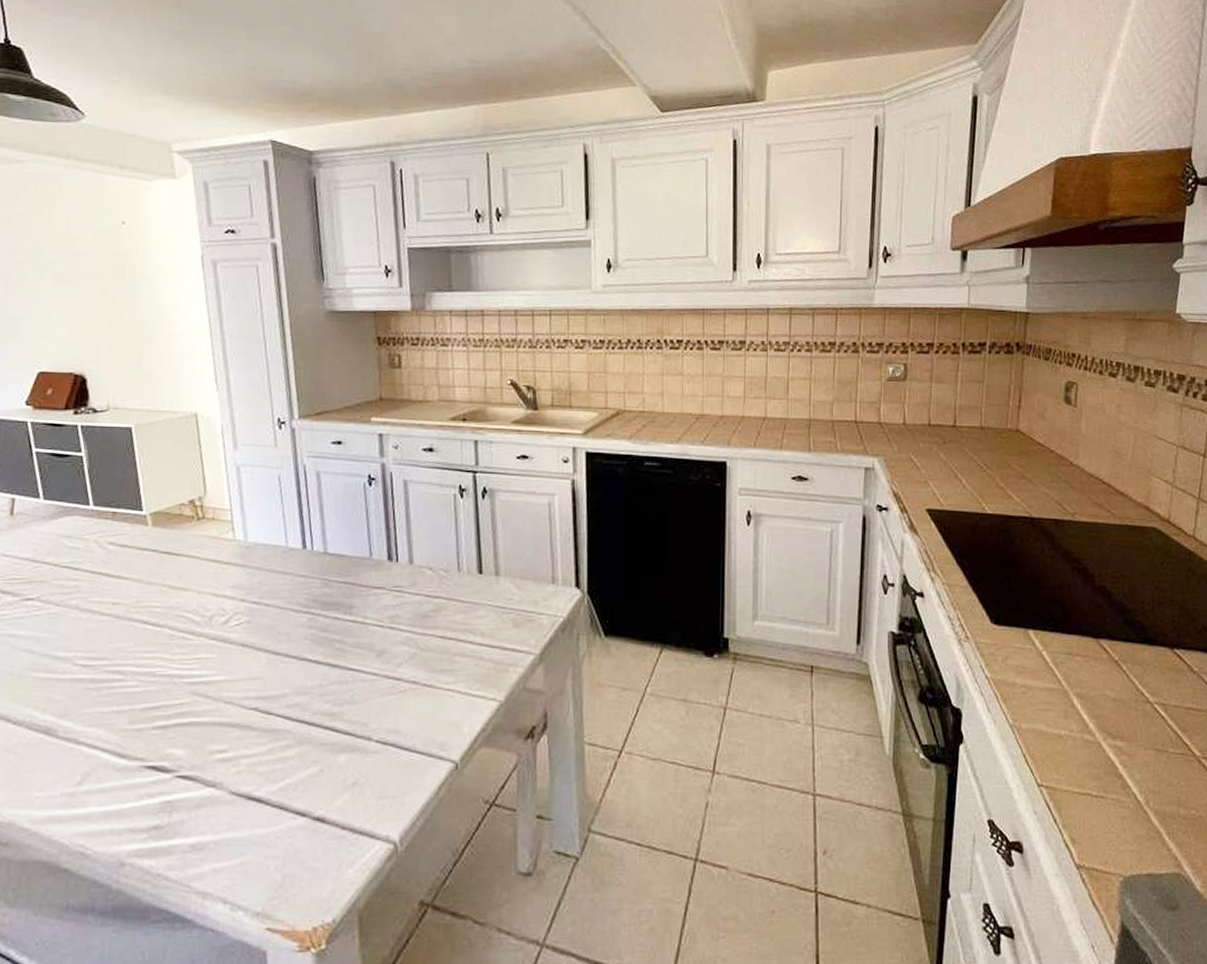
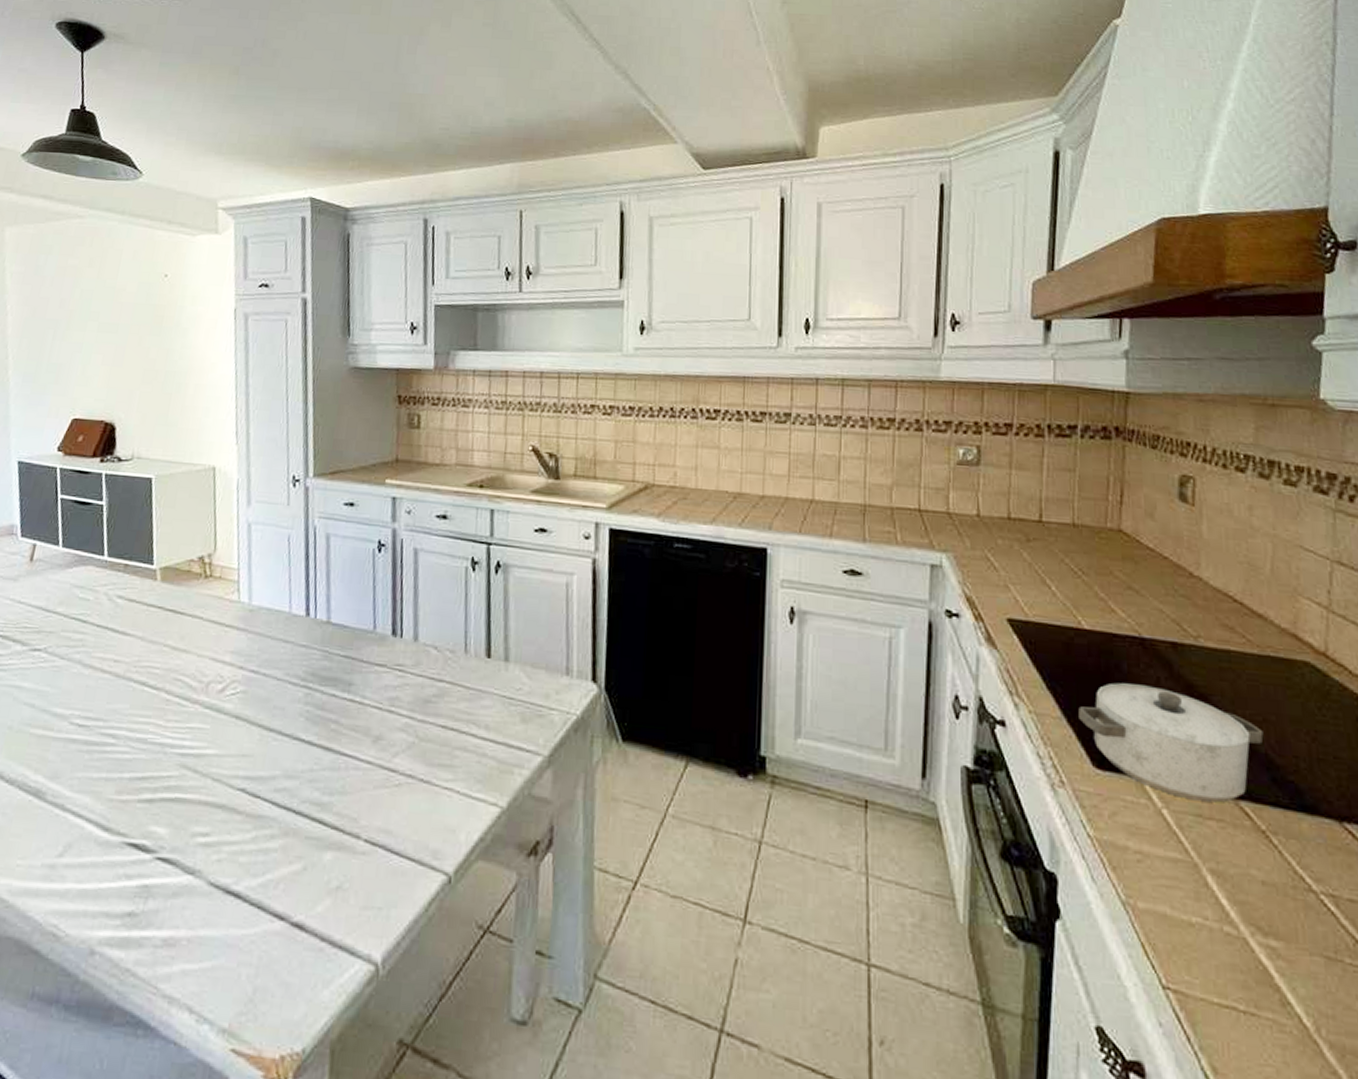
cooking pot: none [981,555,1120,643] -> present [1078,683,1264,803]

